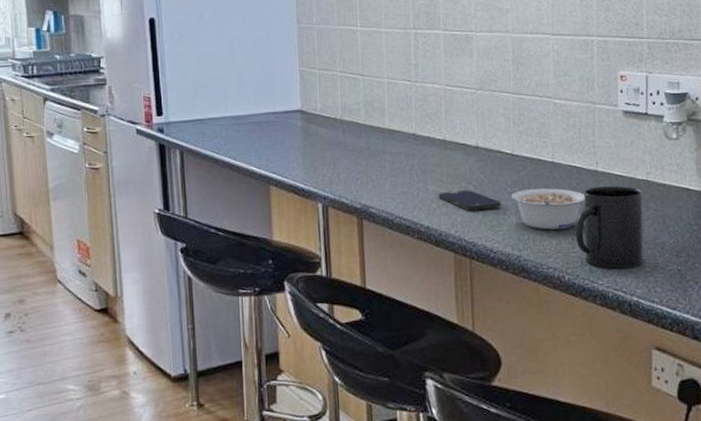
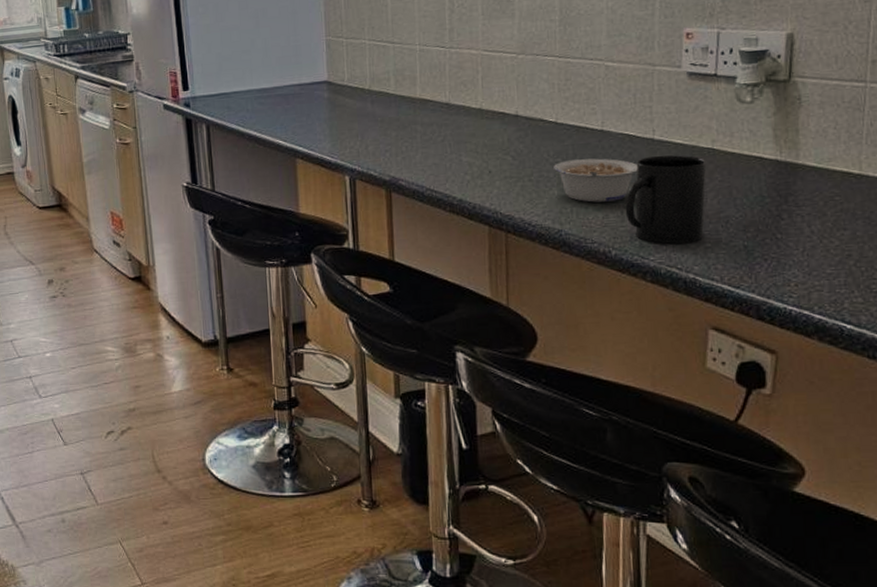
smartphone: present [438,190,501,211] -> none [472,161,542,183]

